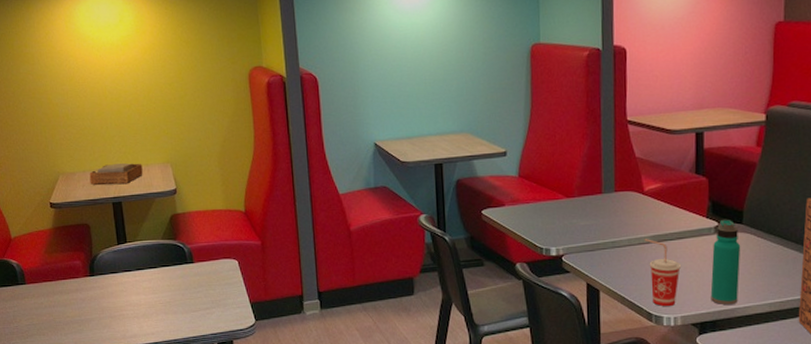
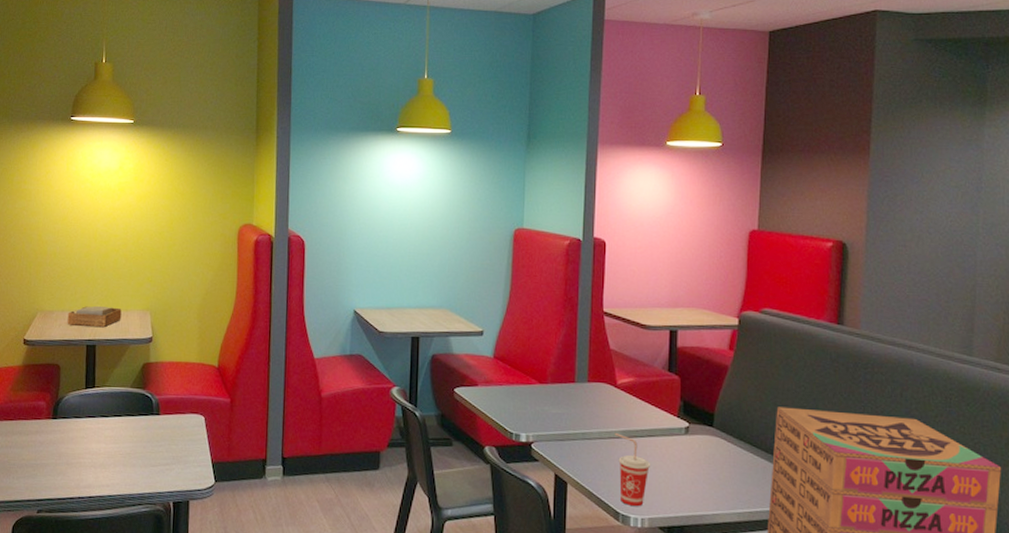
water bottle: present [710,219,741,304] -> none [679,420,711,510]

